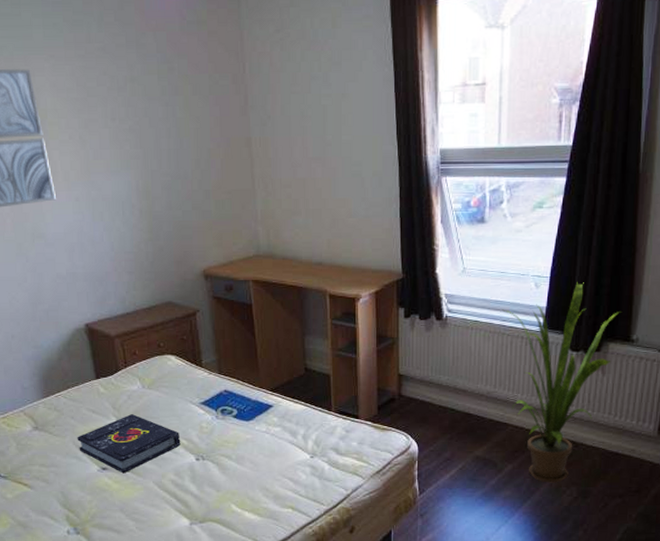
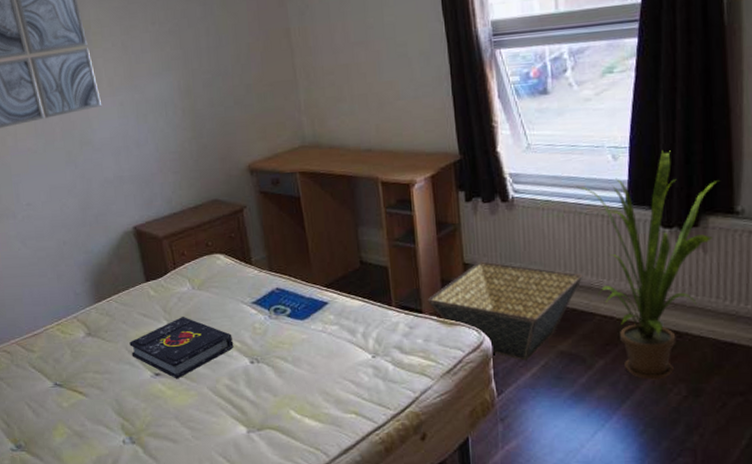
basket: none [364,373,501,464] -> present [427,261,583,361]

